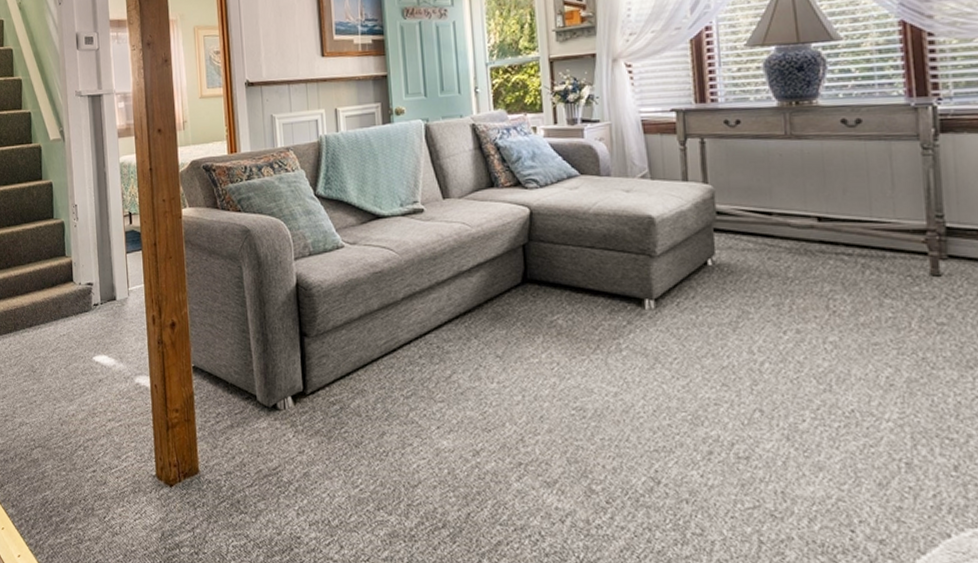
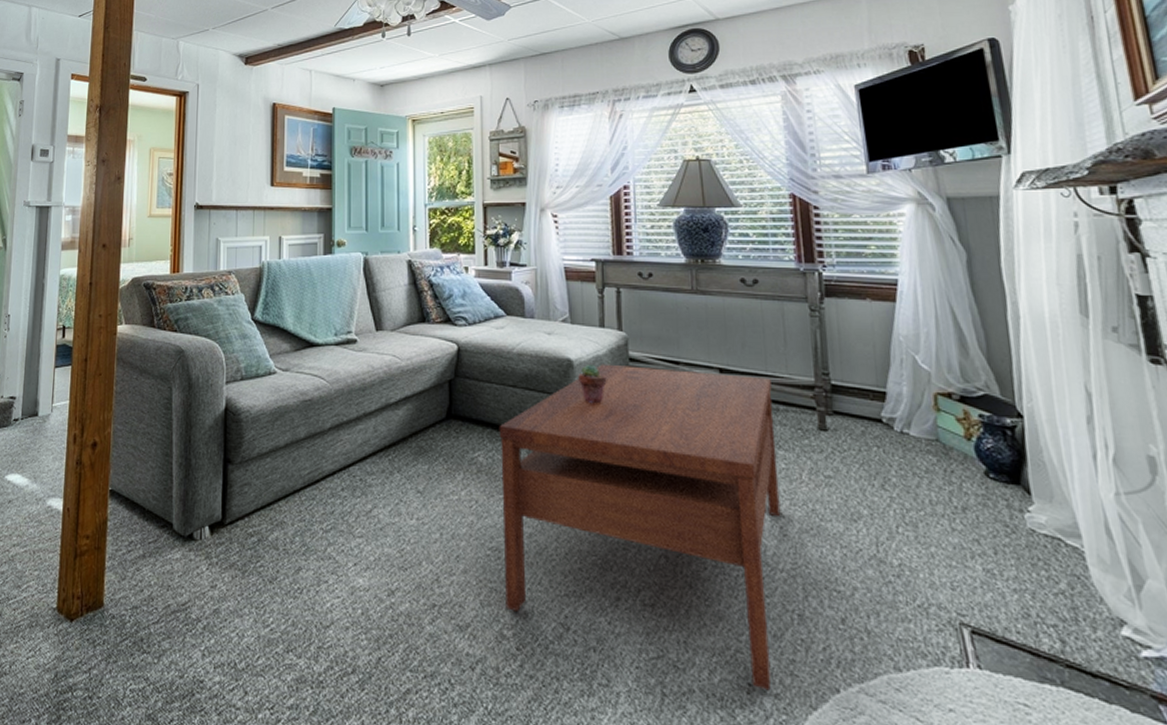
coffee table: none [577,219,887,537] -> present [499,364,781,691]
potted succulent: none [661,221,692,261] -> present [578,365,607,404]

